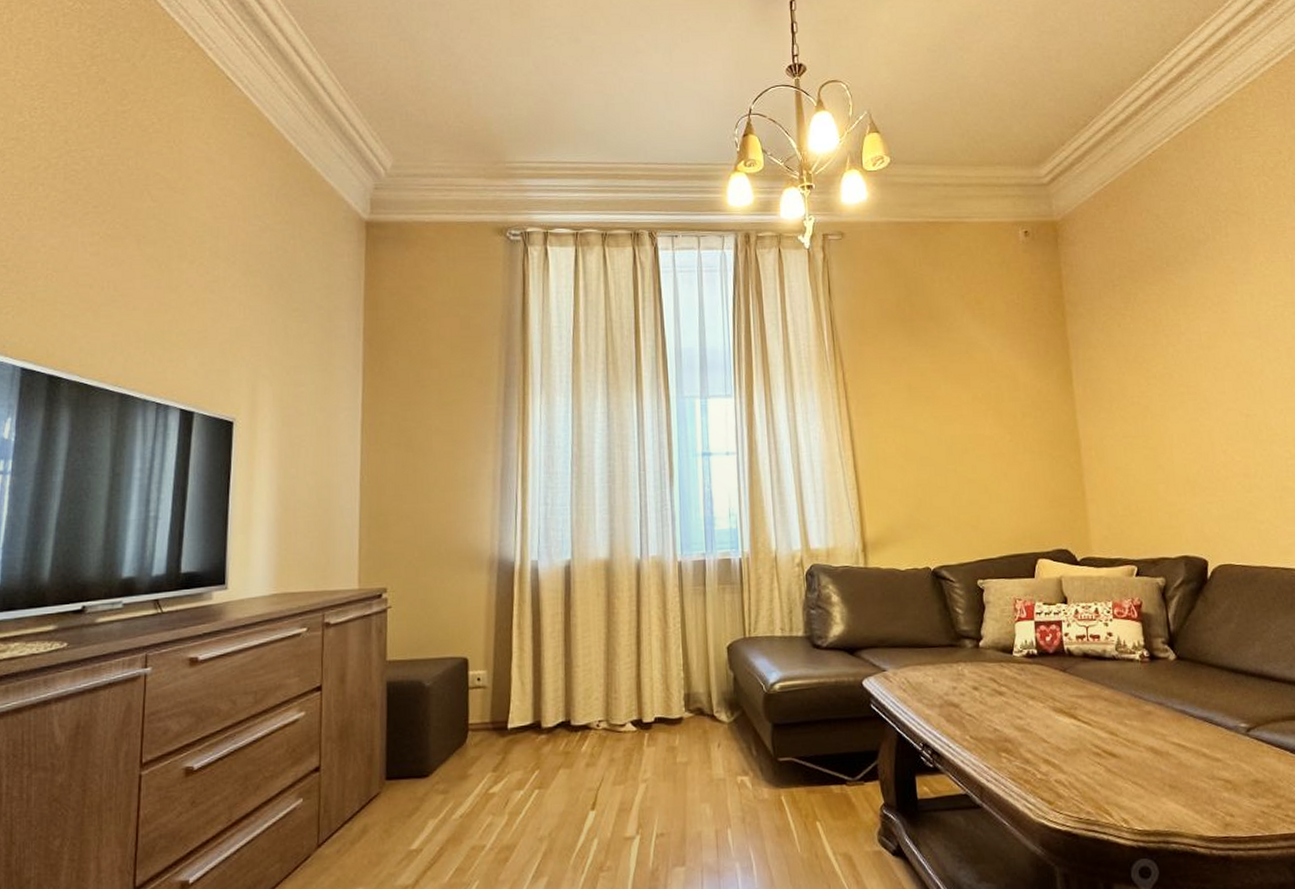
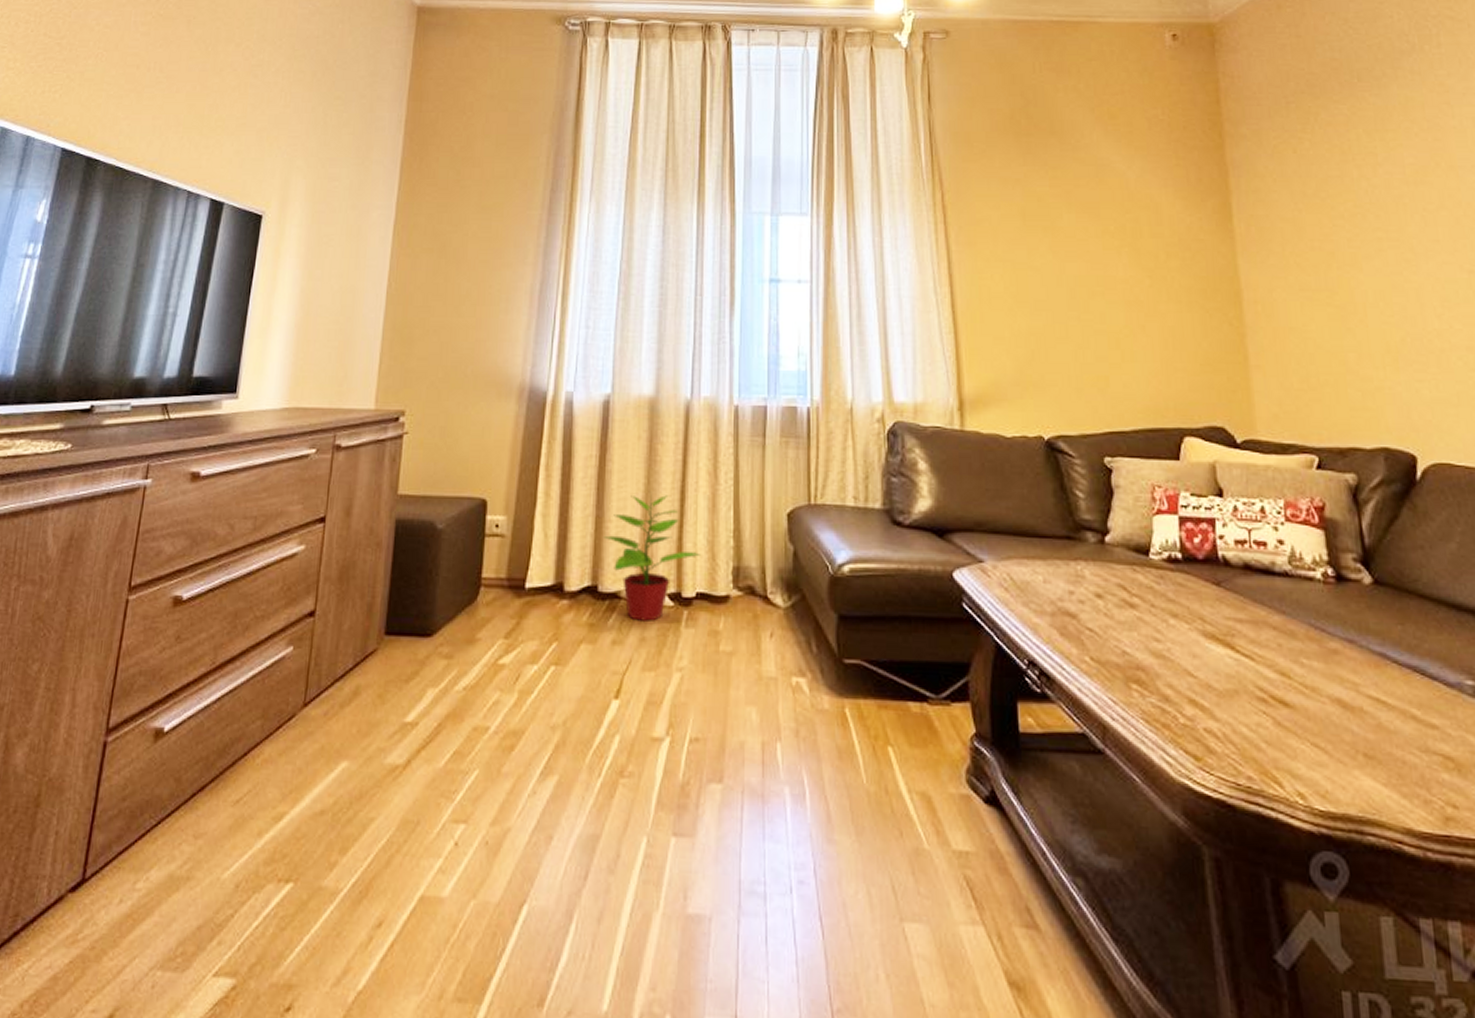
potted plant: none [573,639,656,746] -> present [604,491,700,621]

